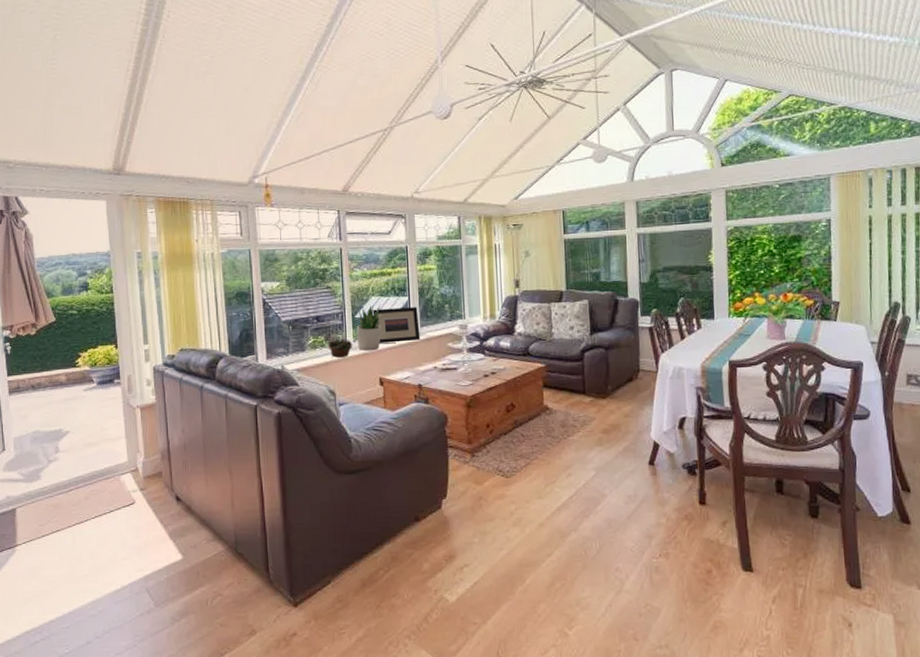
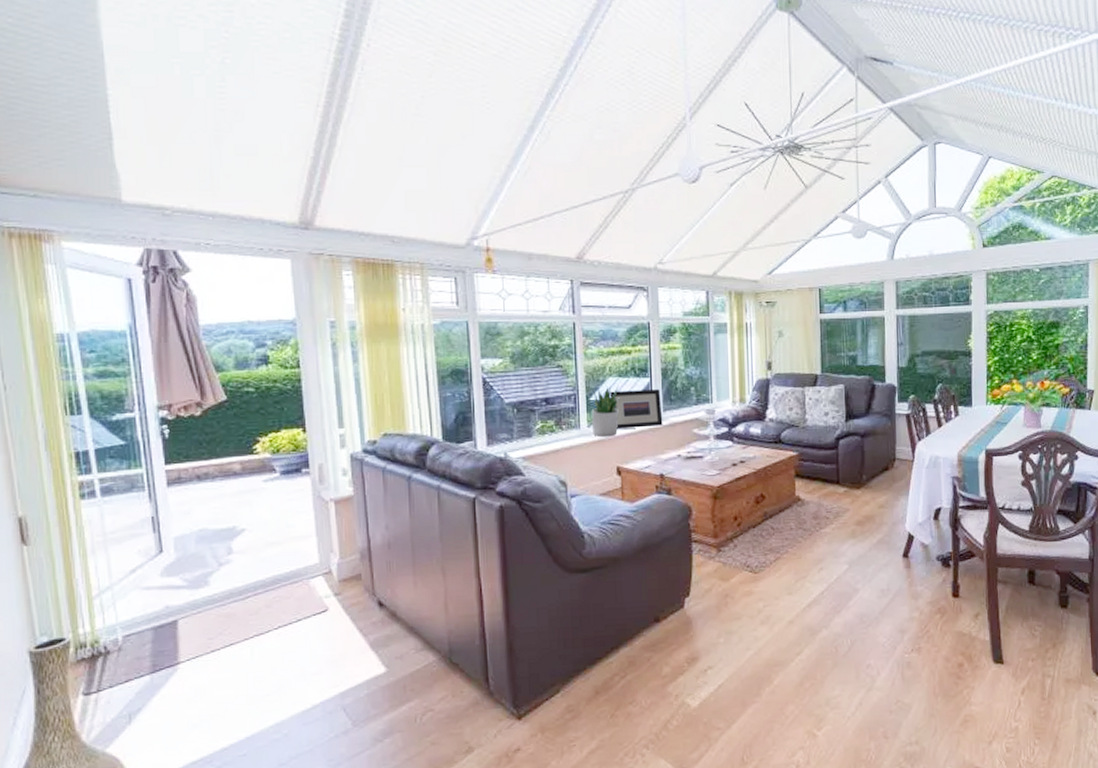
succulent planter: present [327,338,353,358] -> none [558,422,587,445]

